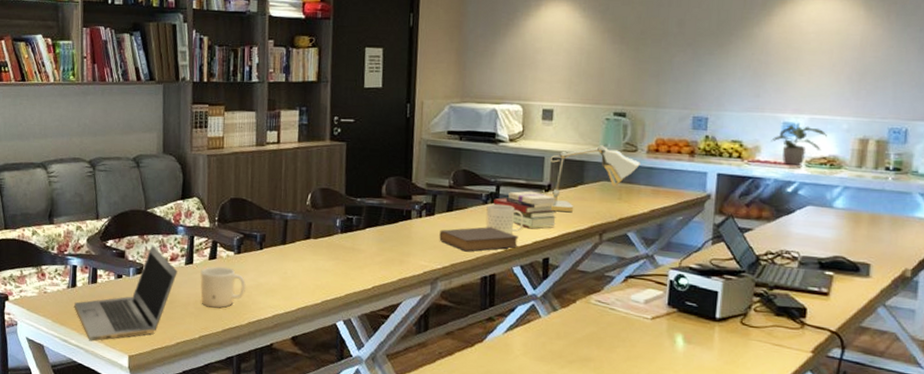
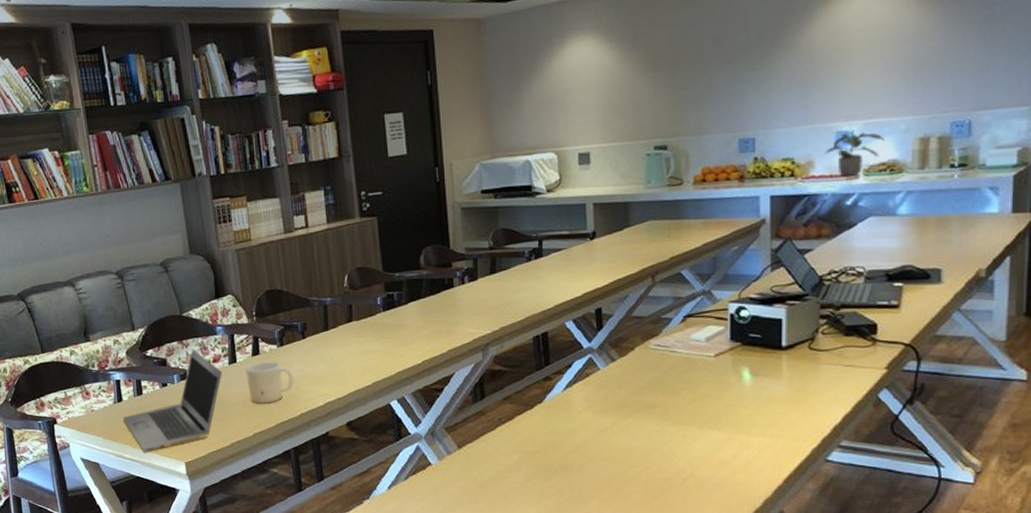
book: present [439,227,519,252] -> none [485,284,568,313]
mug: present [485,203,524,235] -> none [531,258,571,290]
books: present [493,190,556,229] -> none [537,241,605,281]
desk lamp: present [549,145,640,213] -> none [591,183,688,259]

